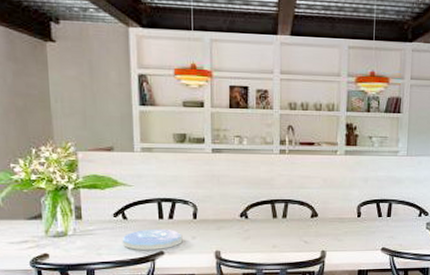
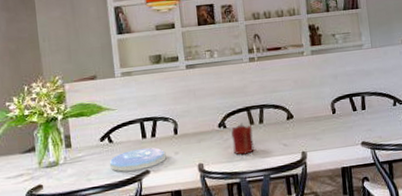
candle: none [253,215,275,247] -> present [231,123,254,155]

